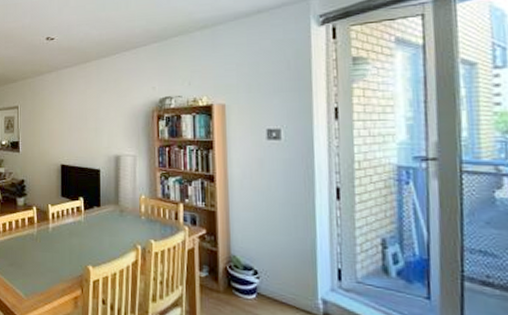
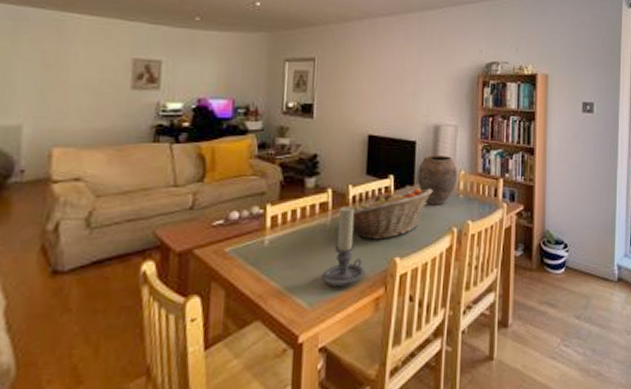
candle holder: none [32,221,64,284] -> present [321,206,365,286]
fruit basket: none [52,209,117,250] -> present [351,188,433,240]
vase: none [103,181,138,225] -> present [417,154,457,206]

